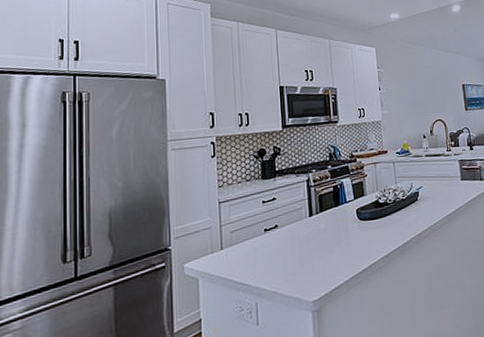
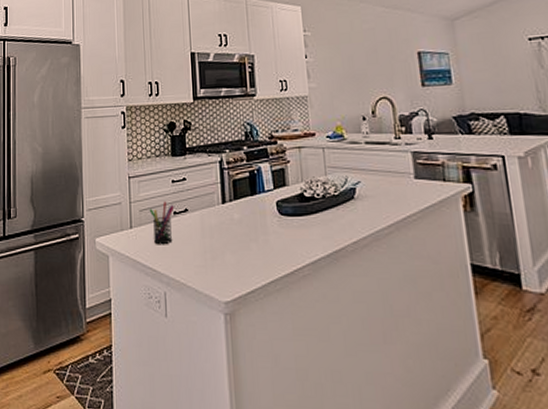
pen holder: none [240,220,265,261] -> present [149,201,174,245]

